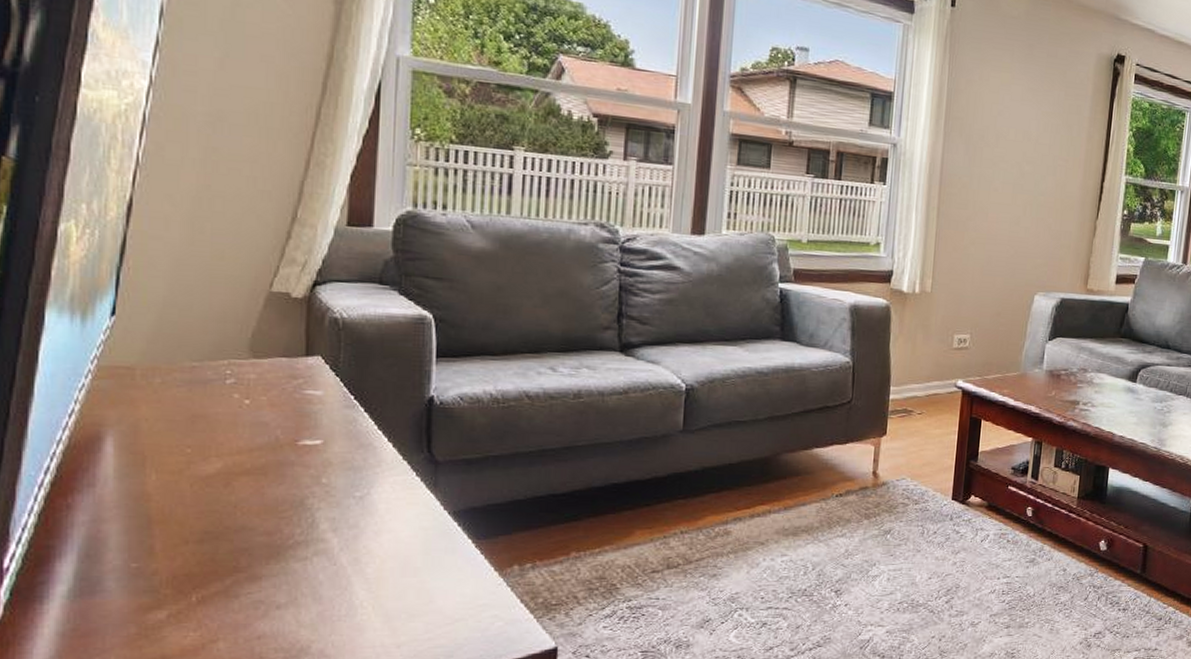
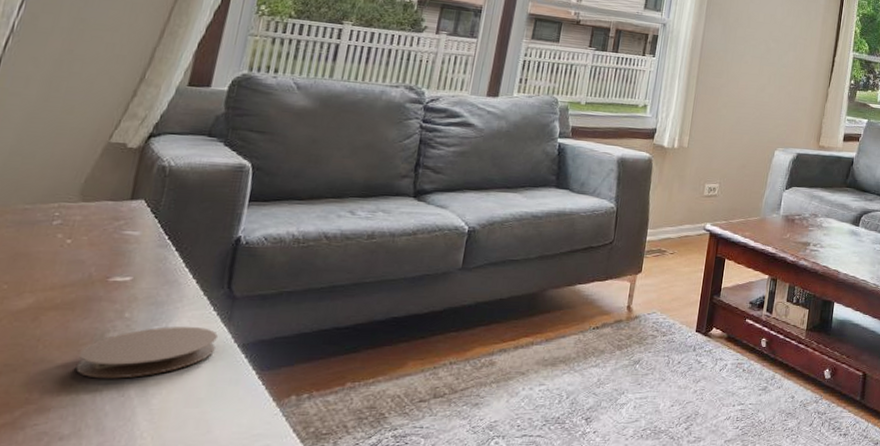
coaster: none [280,493,425,547] -> present [75,327,218,379]

